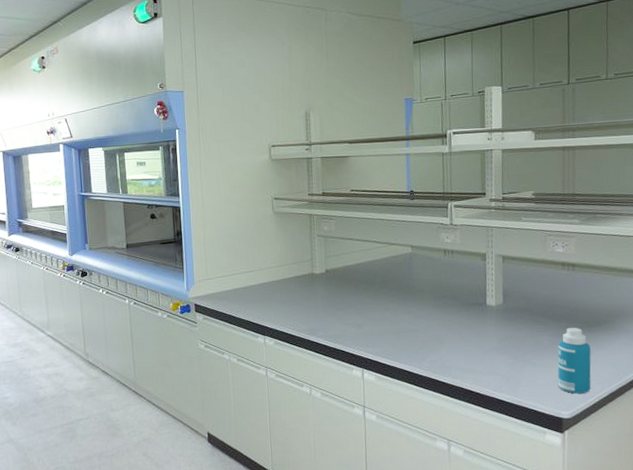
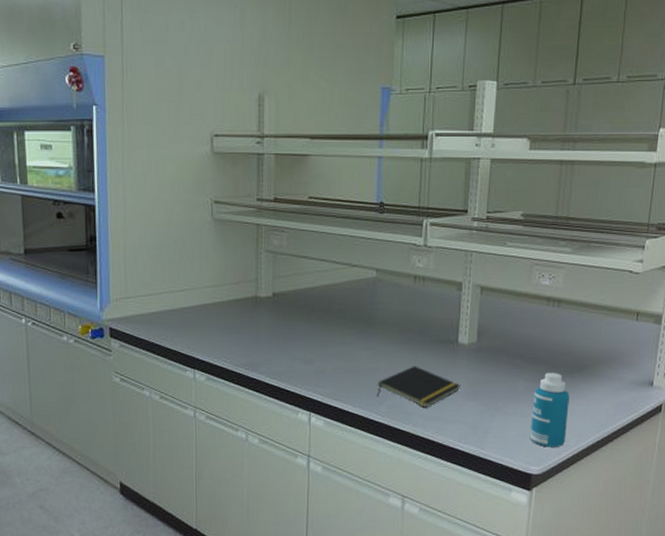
notepad: none [419,326,492,362] -> present [377,366,461,407]

